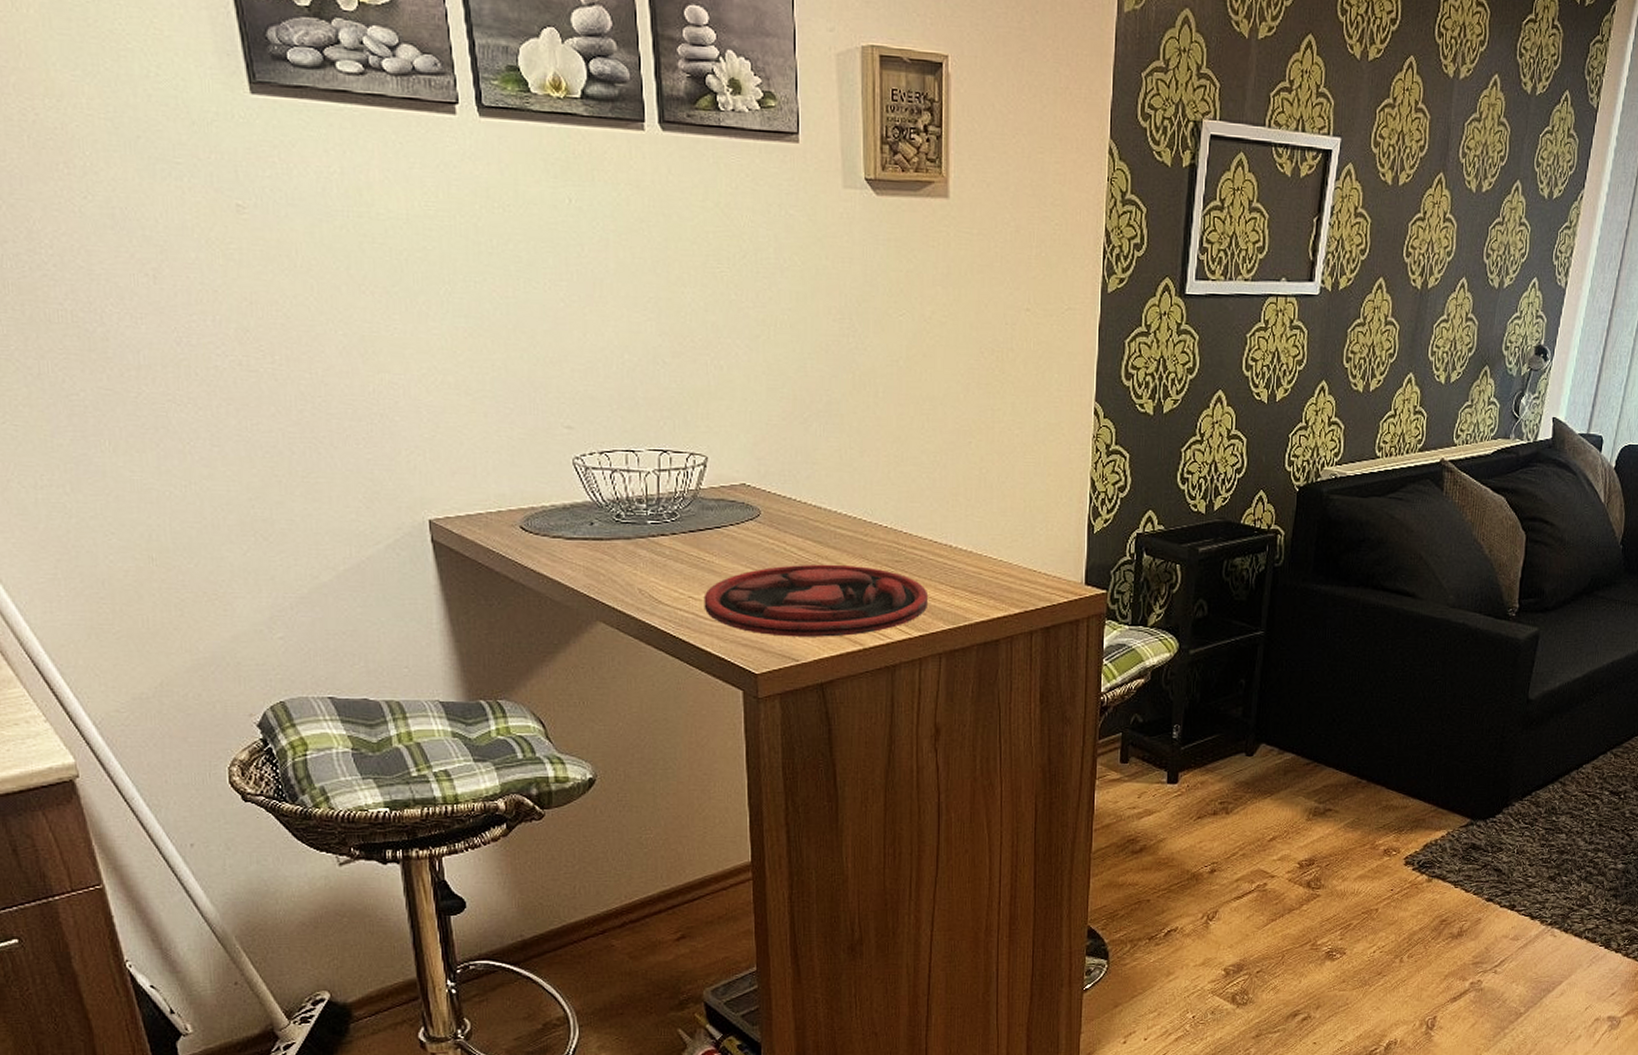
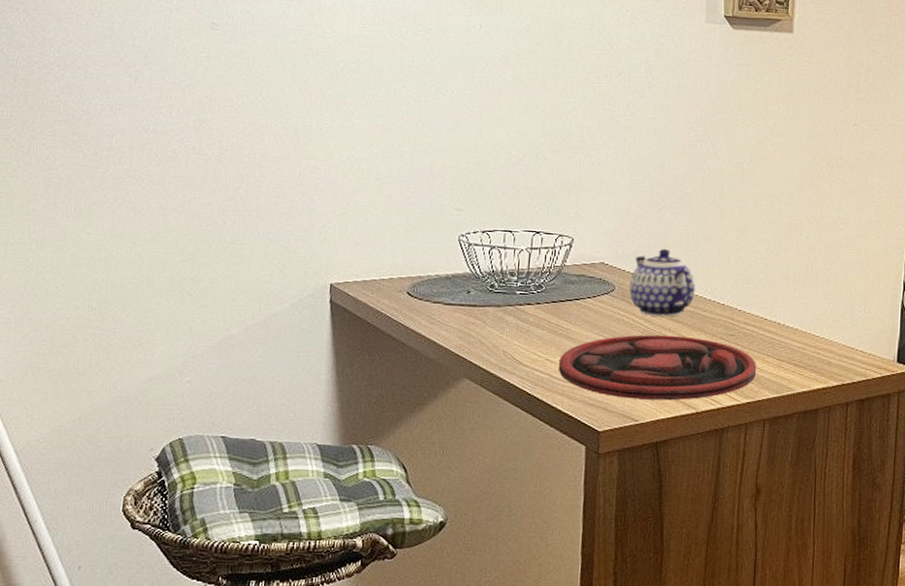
teapot: none [777,464,852,544] -> present [629,248,695,317]

